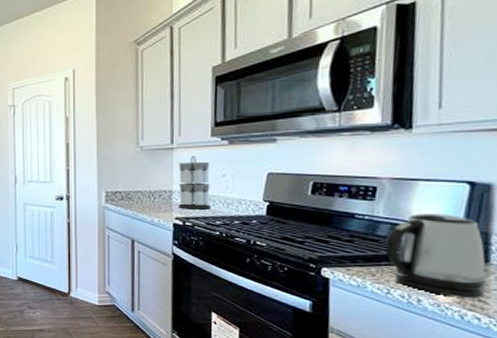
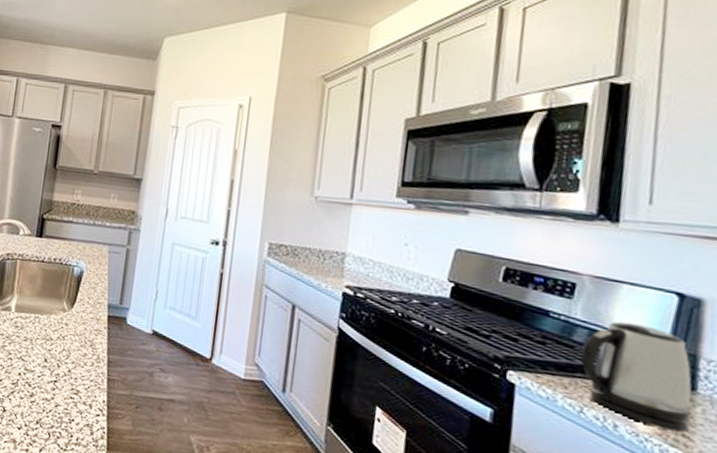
spice rack: present [178,155,211,210] -> none [351,215,391,282]

